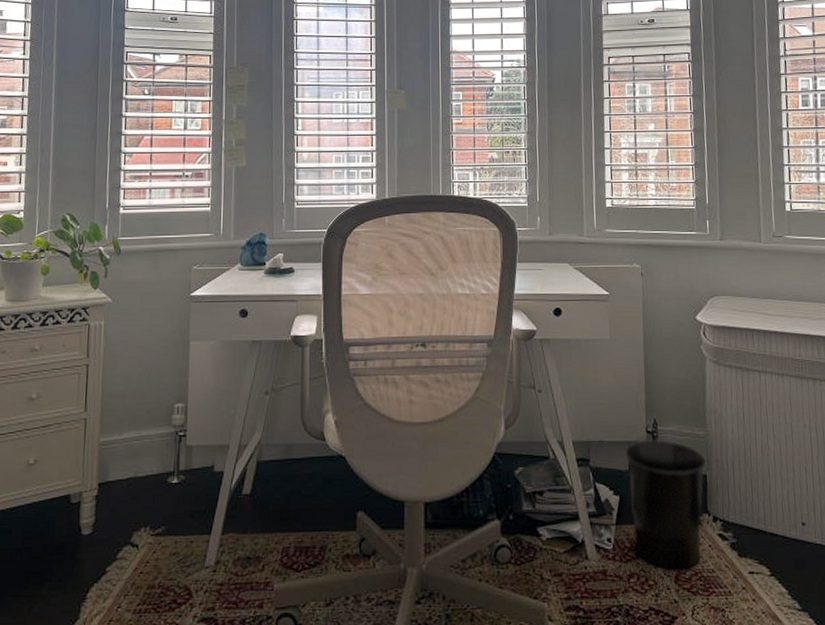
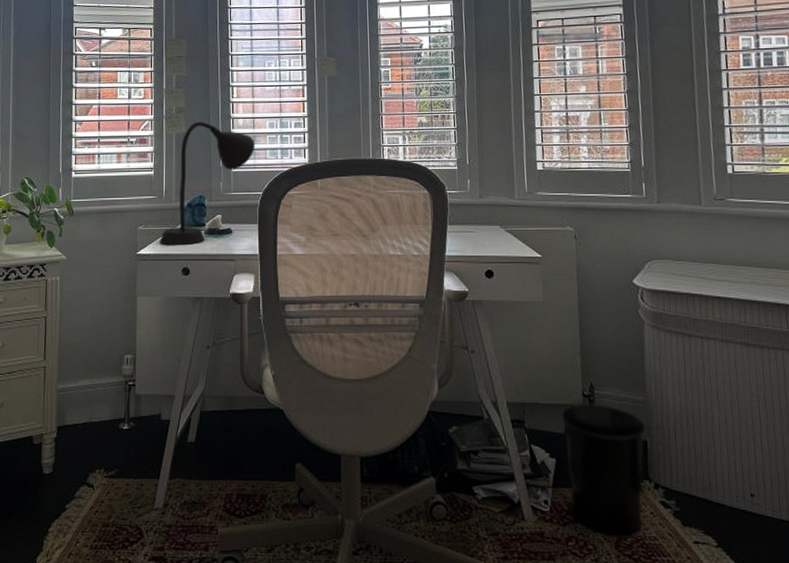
desk lamp: none [215,154,321,286] -> present [159,121,256,246]

